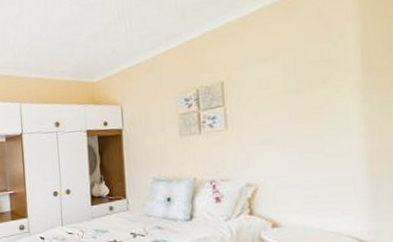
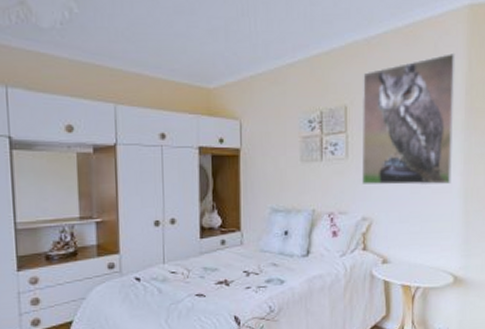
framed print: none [238,15,350,153] -> present [361,52,456,186]

